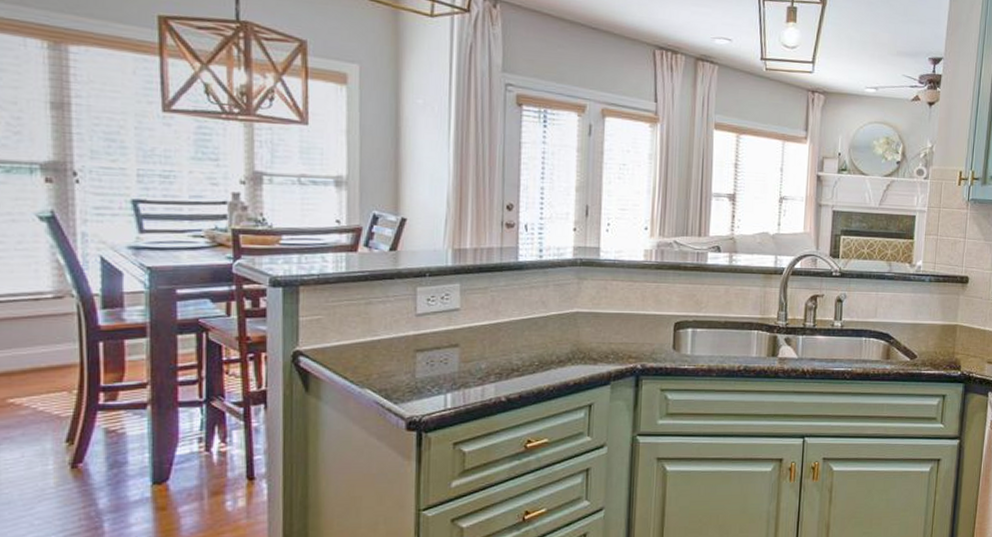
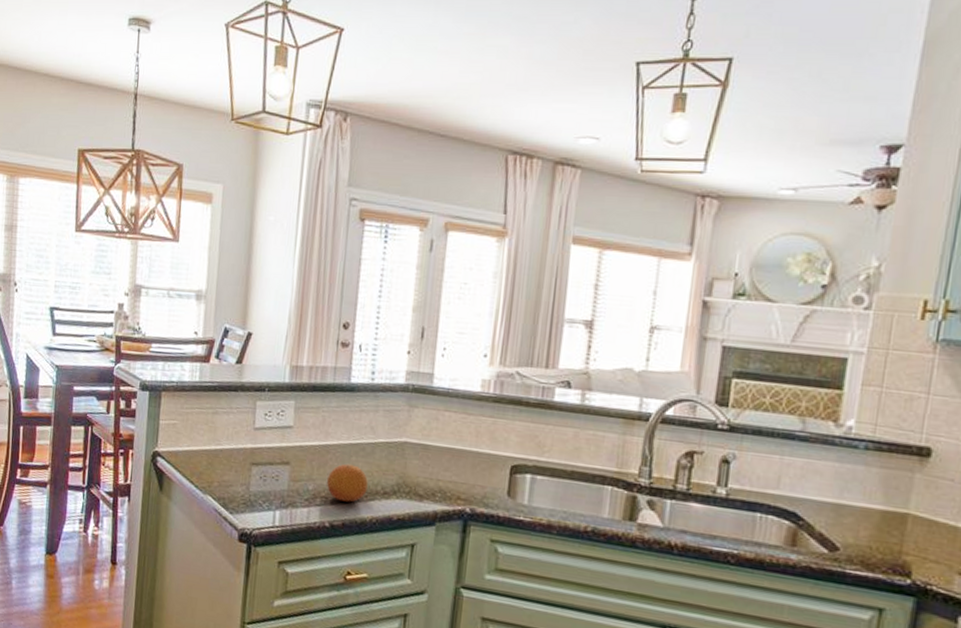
fruit: none [500,339,542,375] -> present [327,464,368,502]

